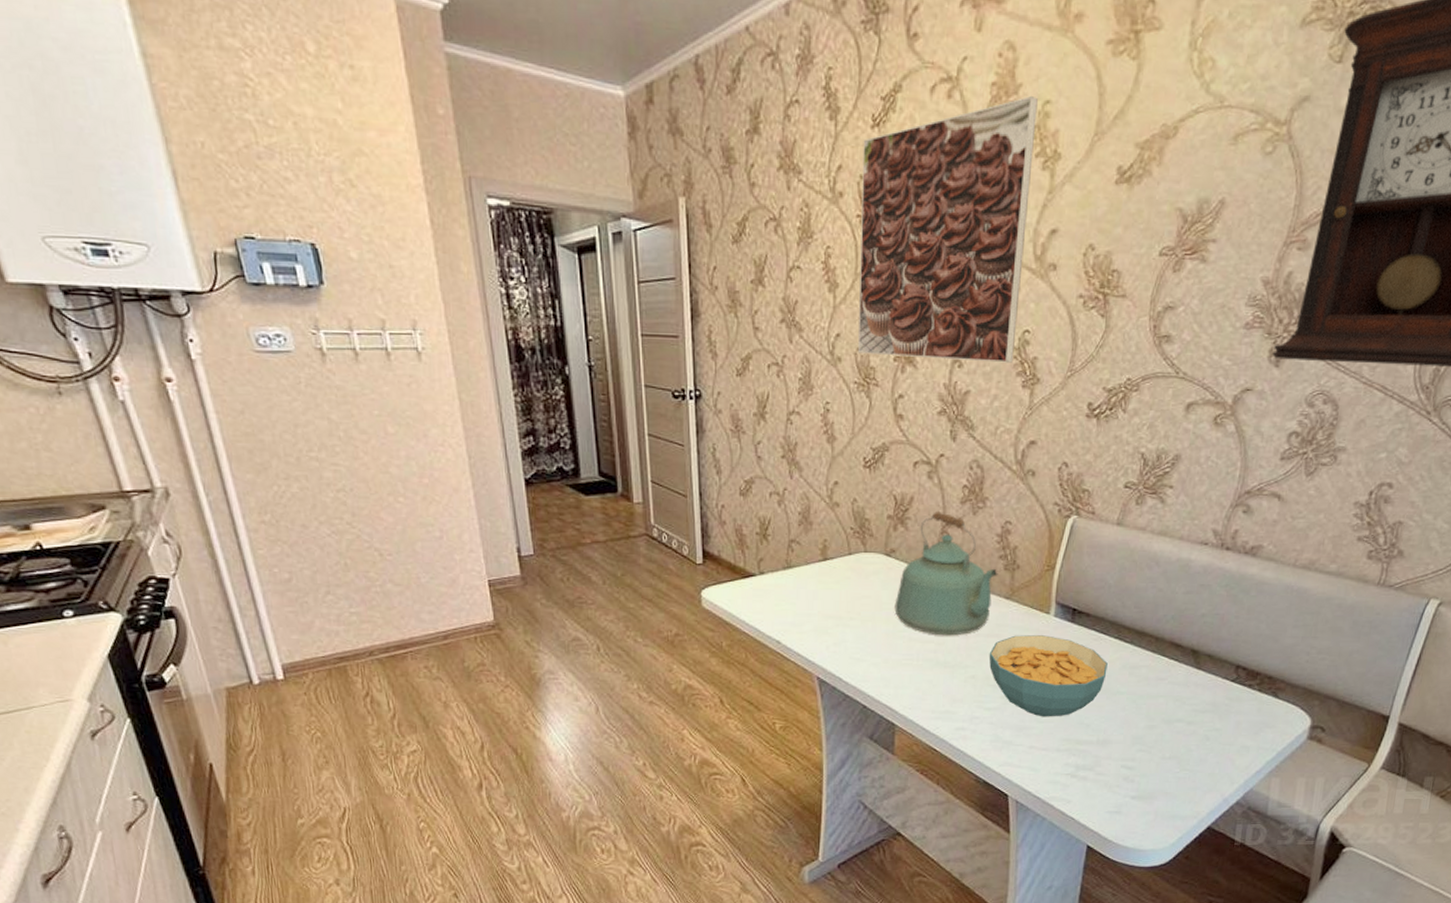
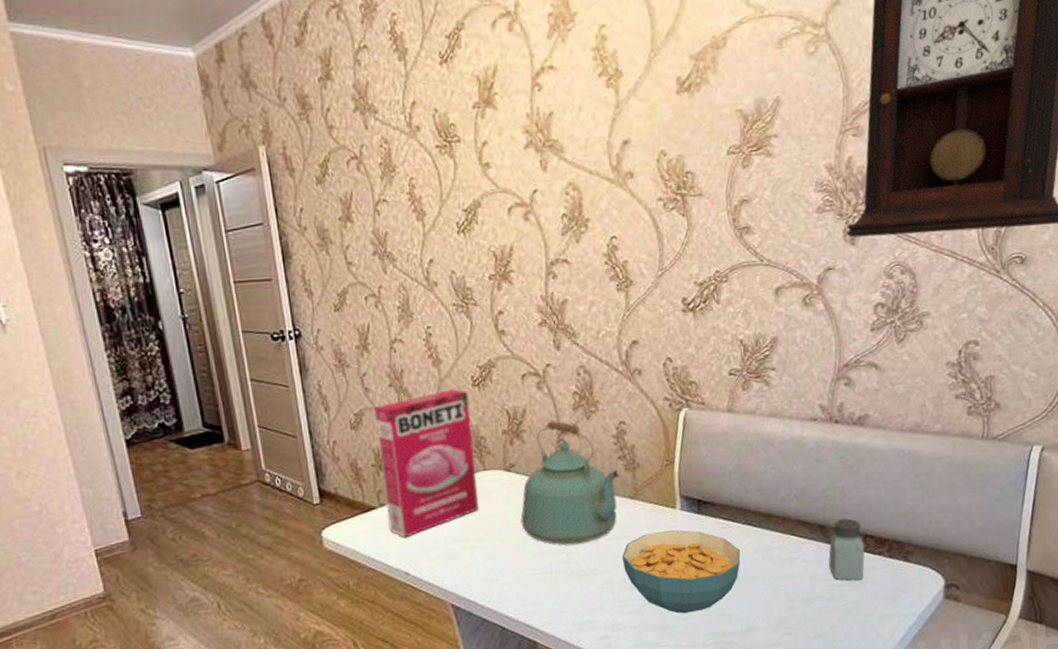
cereal box: none [764,468,859,608] -> present [374,389,479,538]
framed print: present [857,96,1038,363] -> none [433,23,605,276]
saltshaker: none [1195,647,1235,709] -> present [829,518,865,580]

